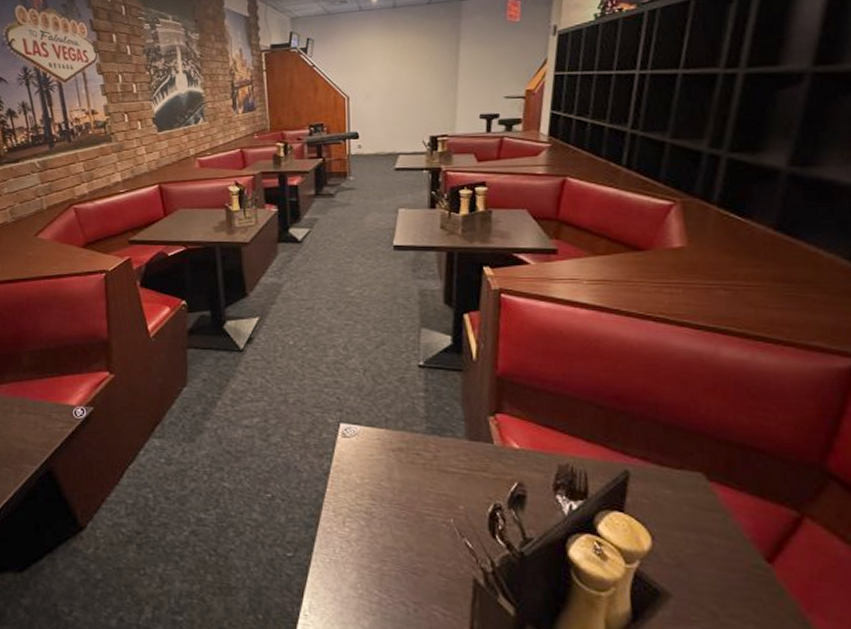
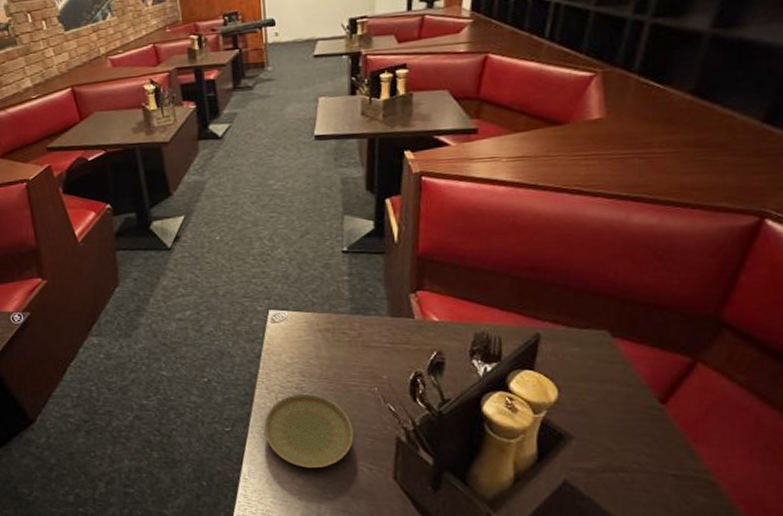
plate: none [328,519,427,609] -> present [263,393,354,468]

